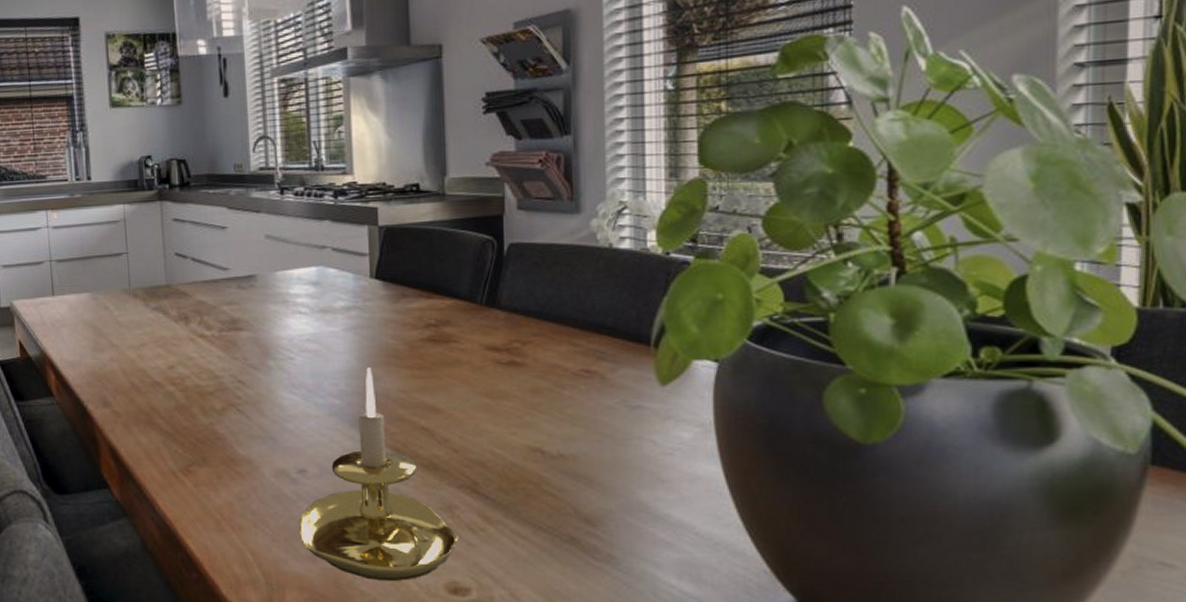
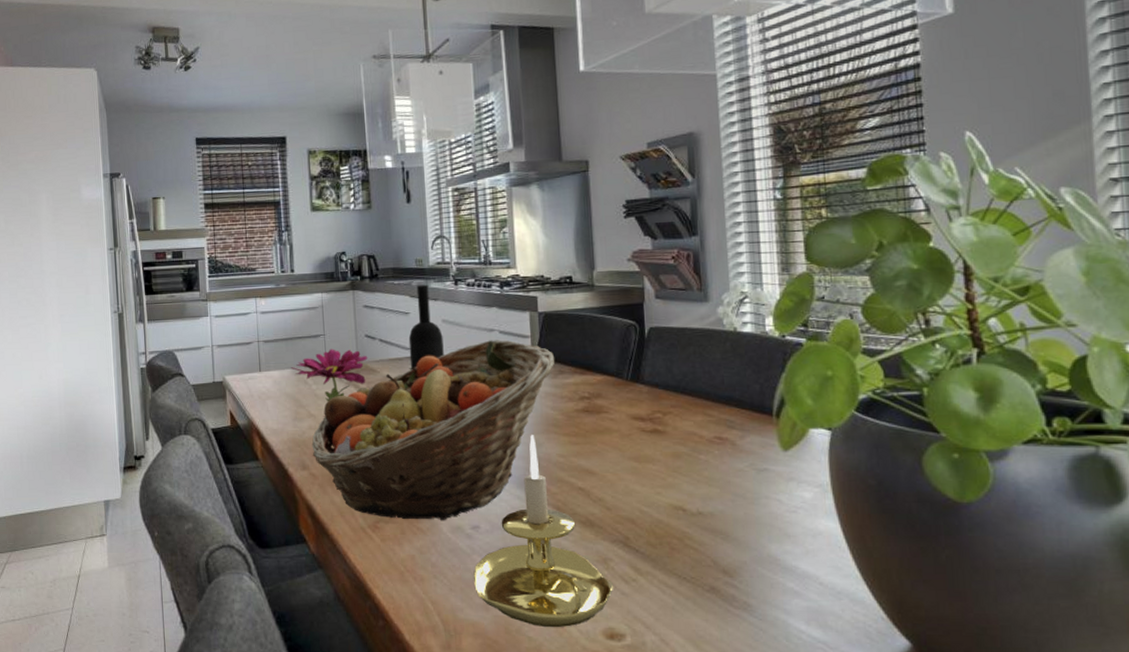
flower: none [88,269,179,329] -> present [290,349,368,401]
fruit basket: none [114,258,396,463] -> present [311,340,554,520]
wine bottle: none [226,193,267,292] -> present [408,284,444,369]

